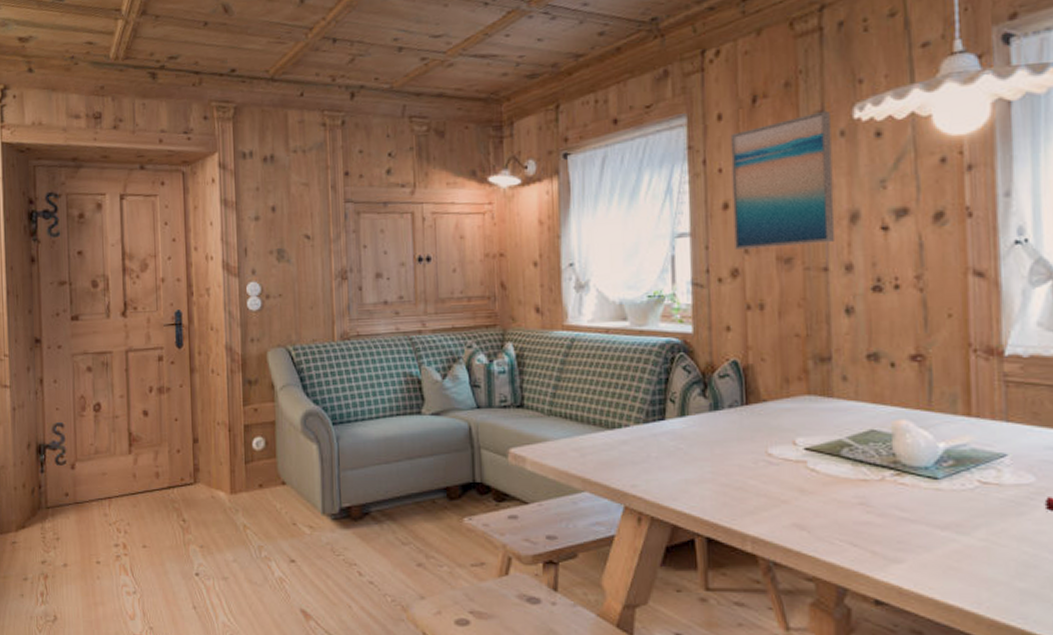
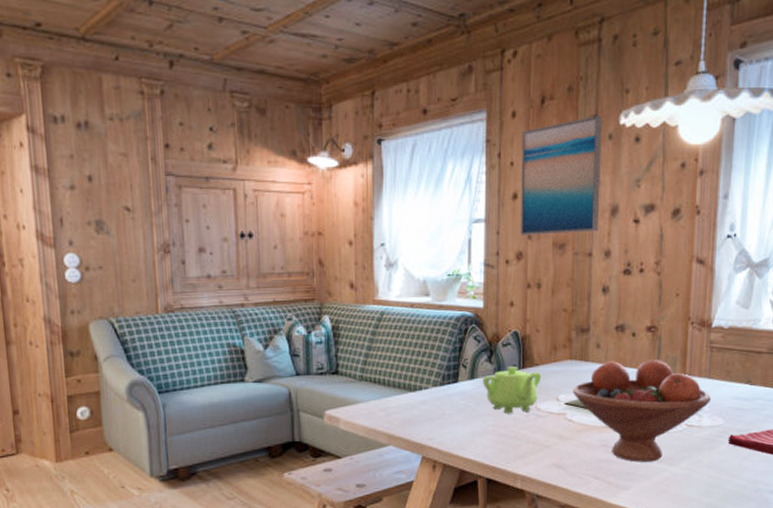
teapot: none [695,402,772,458] -> present [482,367,542,413]
fruit bowl: none [813,396,1012,528] -> present [572,360,711,462]

